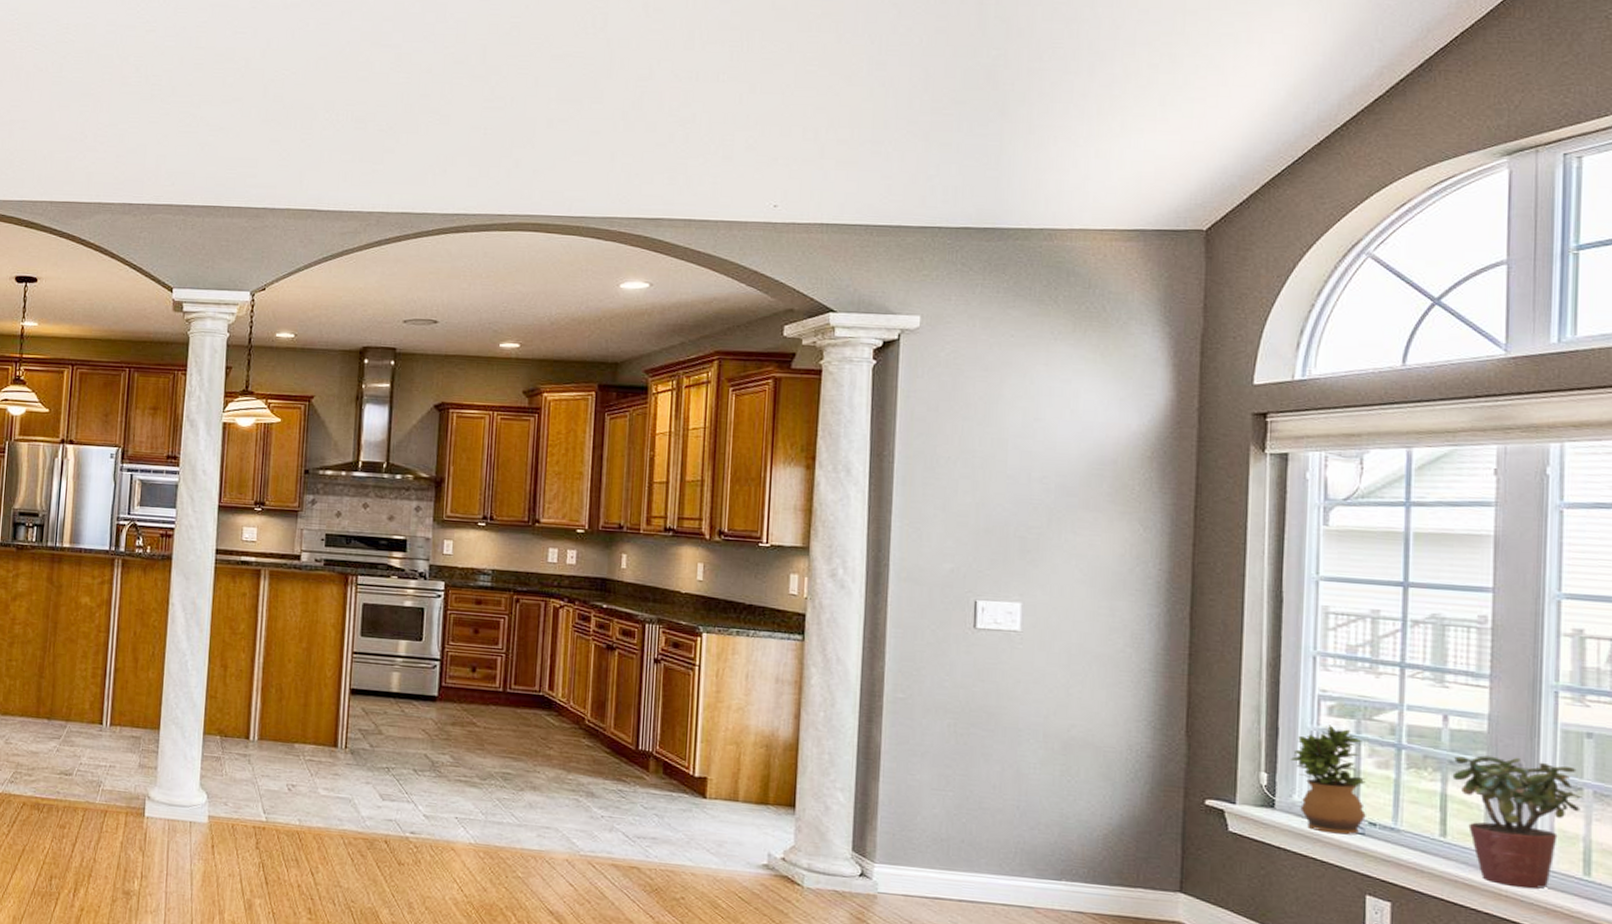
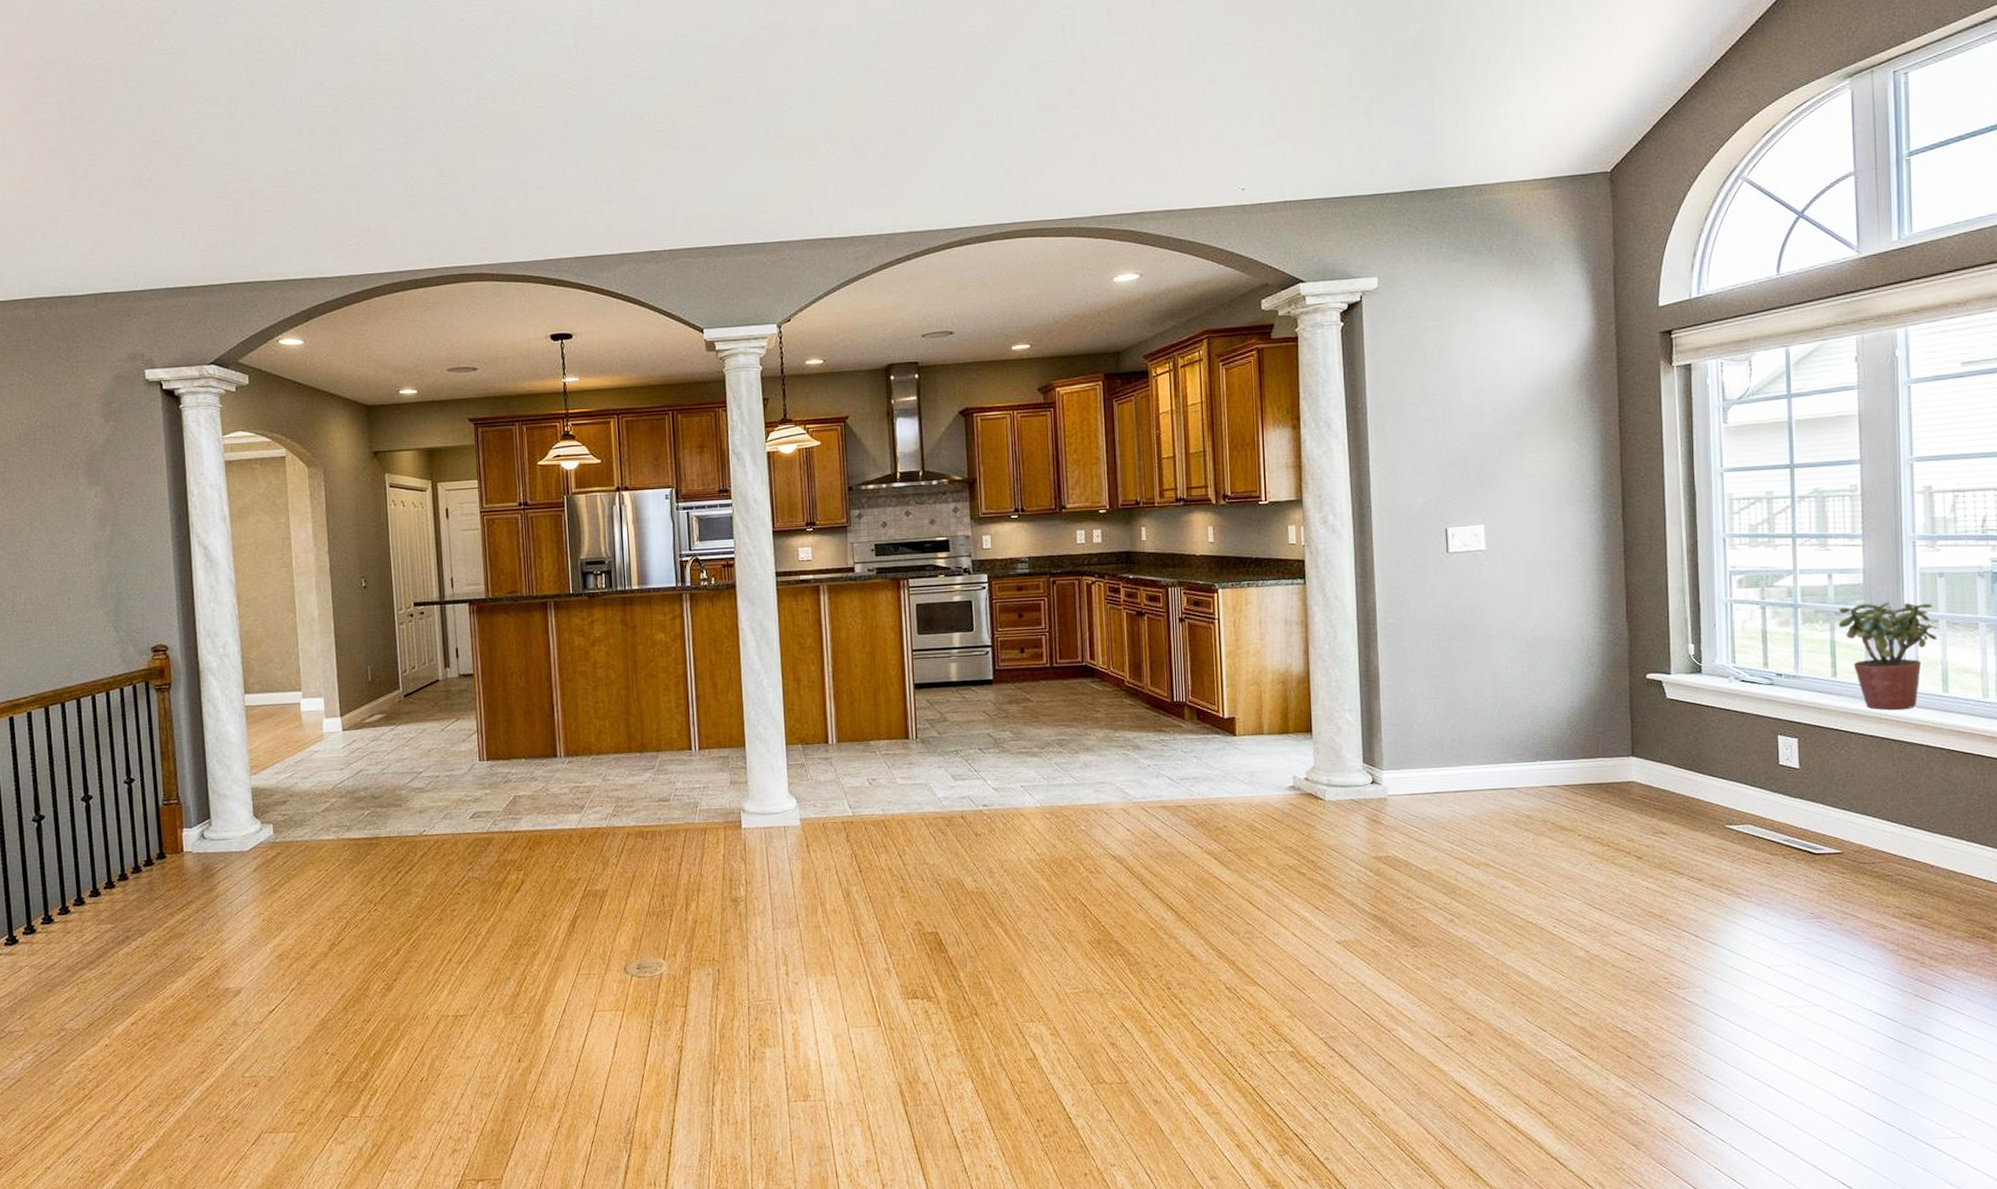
potted plant: present [1289,725,1366,835] -> none [1710,595,1774,688]

